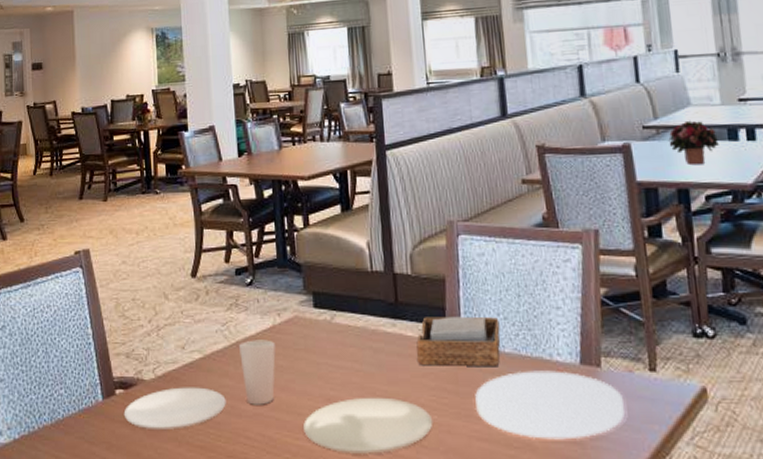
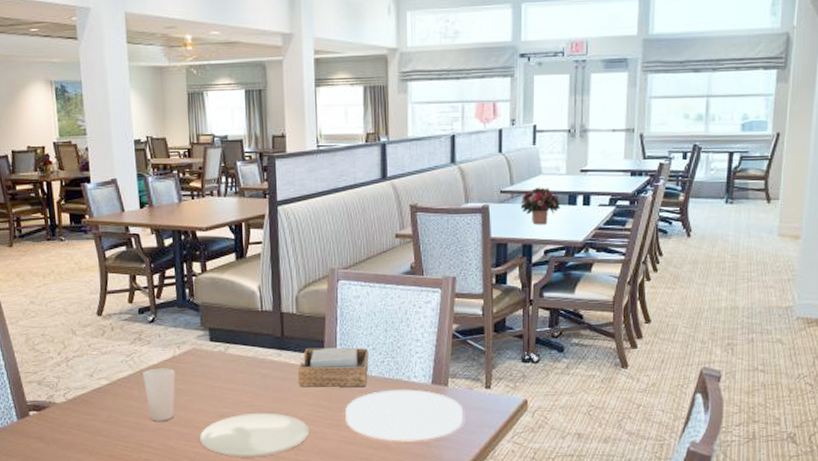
plate: present [123,387,226,431] -> none [37,408,132,444]

